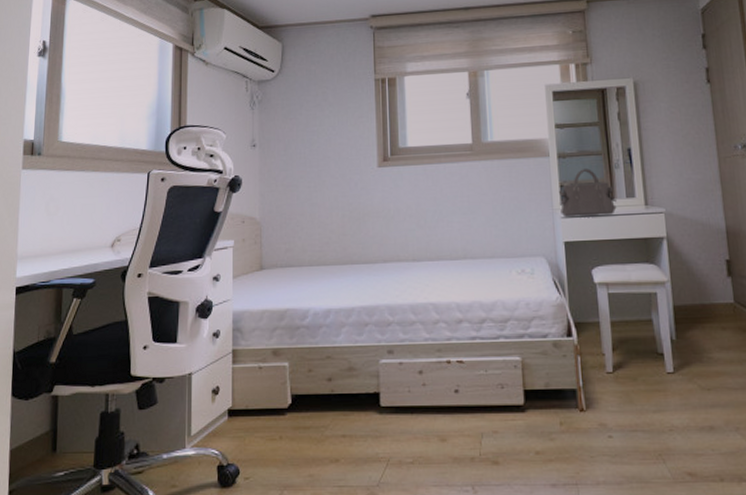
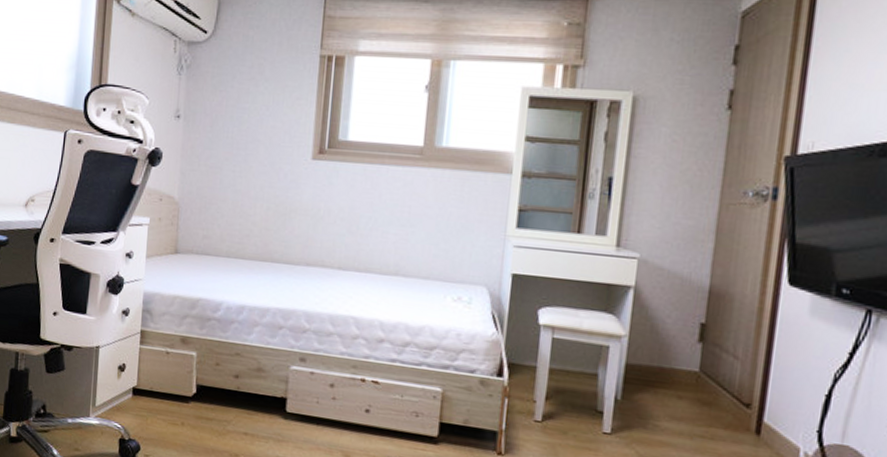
shoulder bag: present [559,168,618,218] -> none [514,194,584,252]

